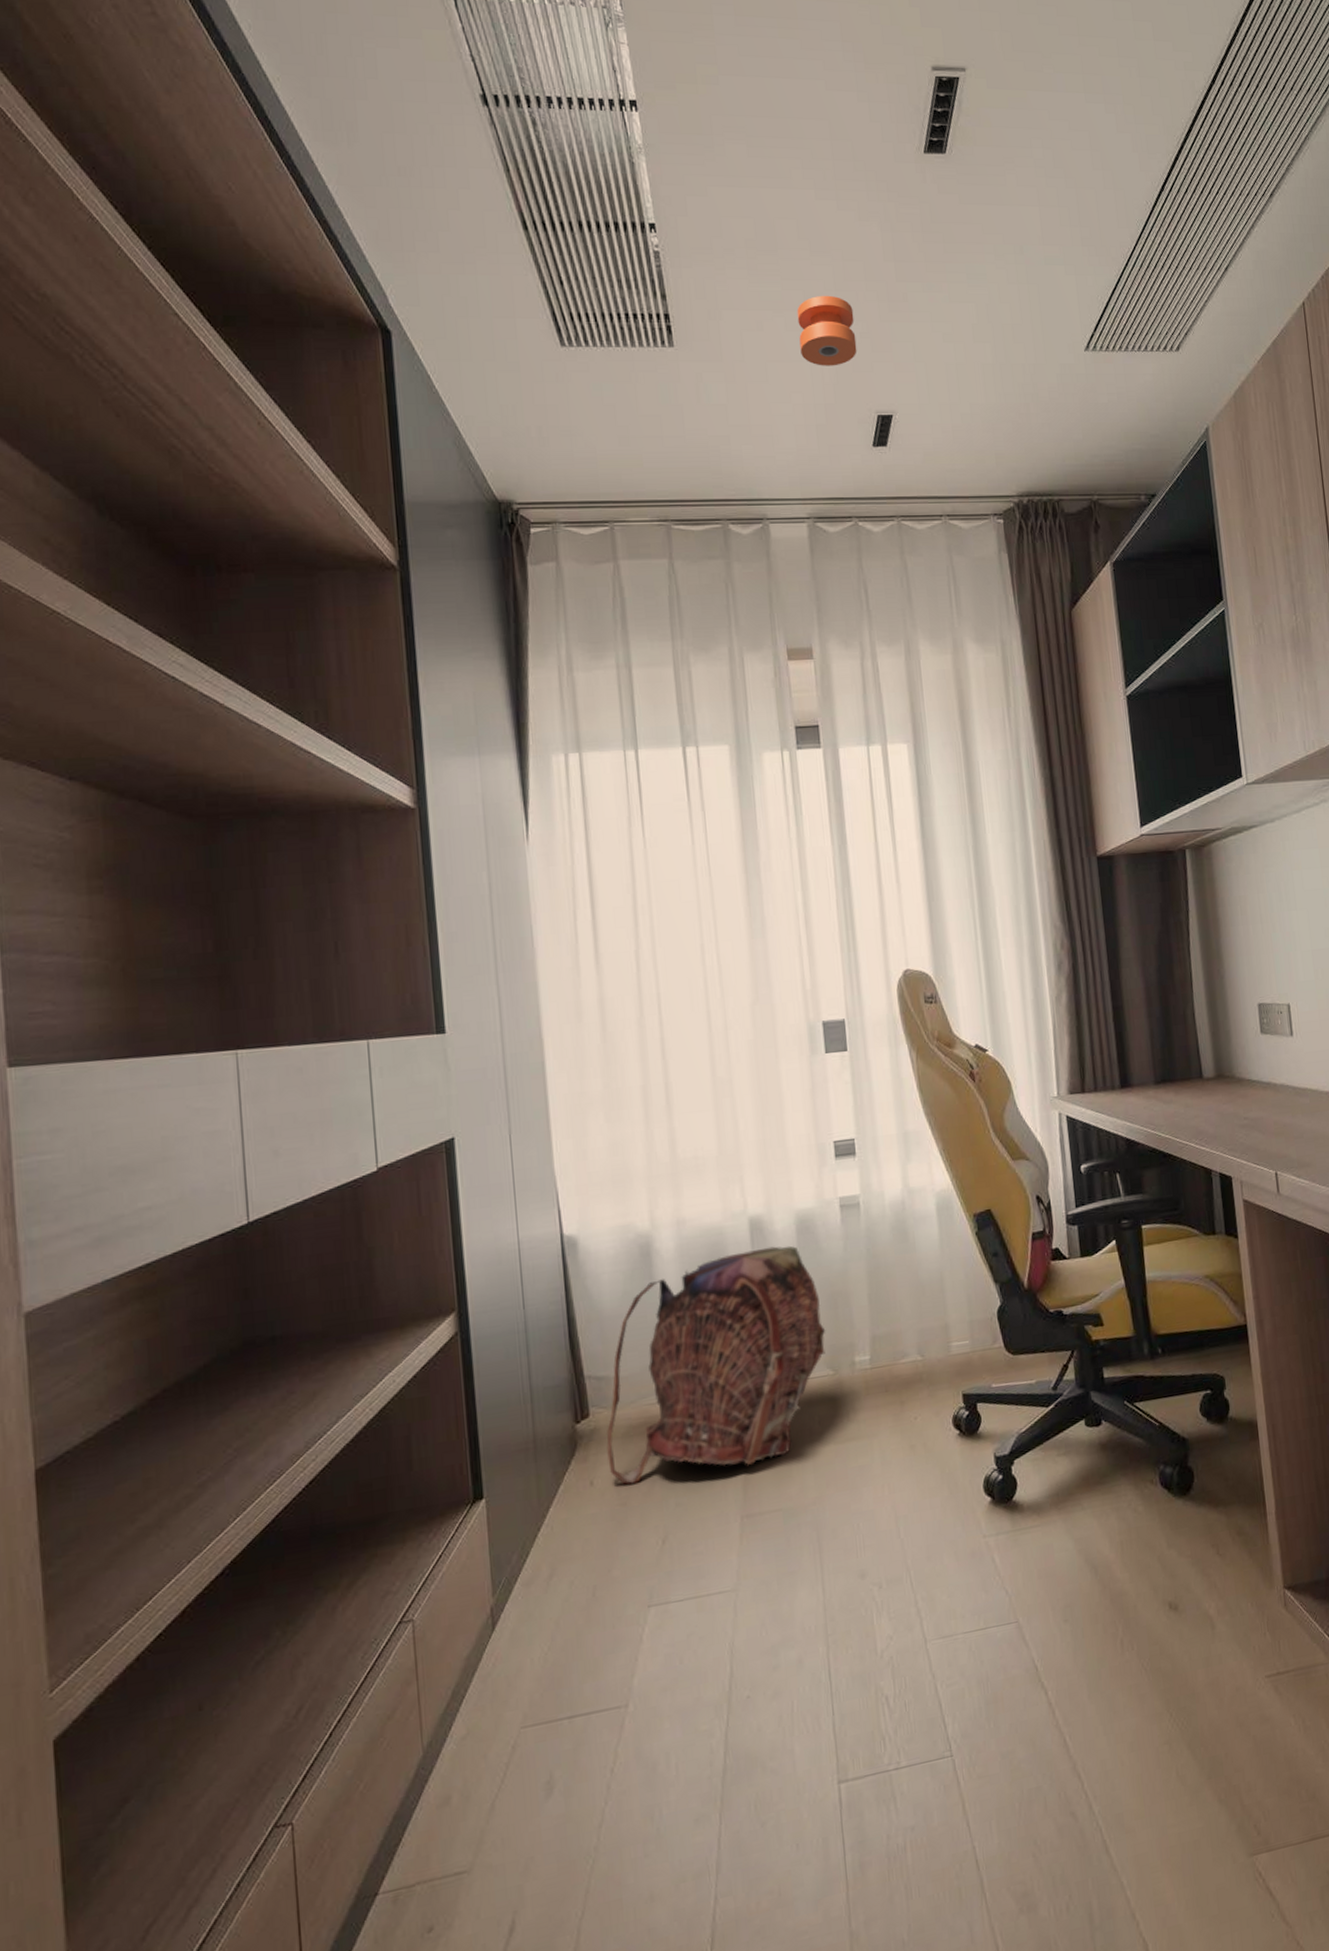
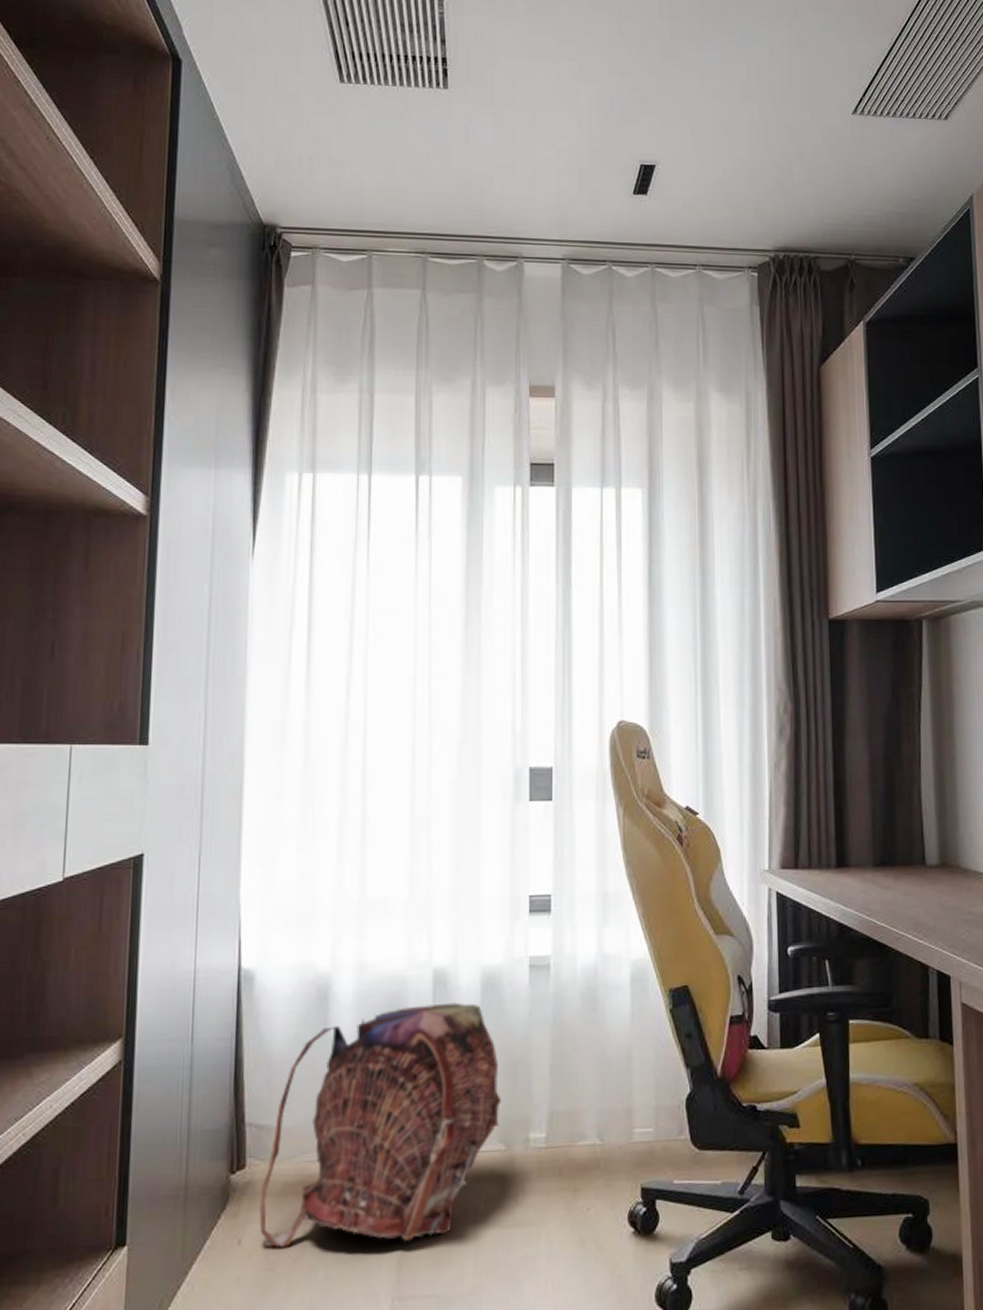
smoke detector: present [797,295,857,366] -> none [570,48,626,116]

